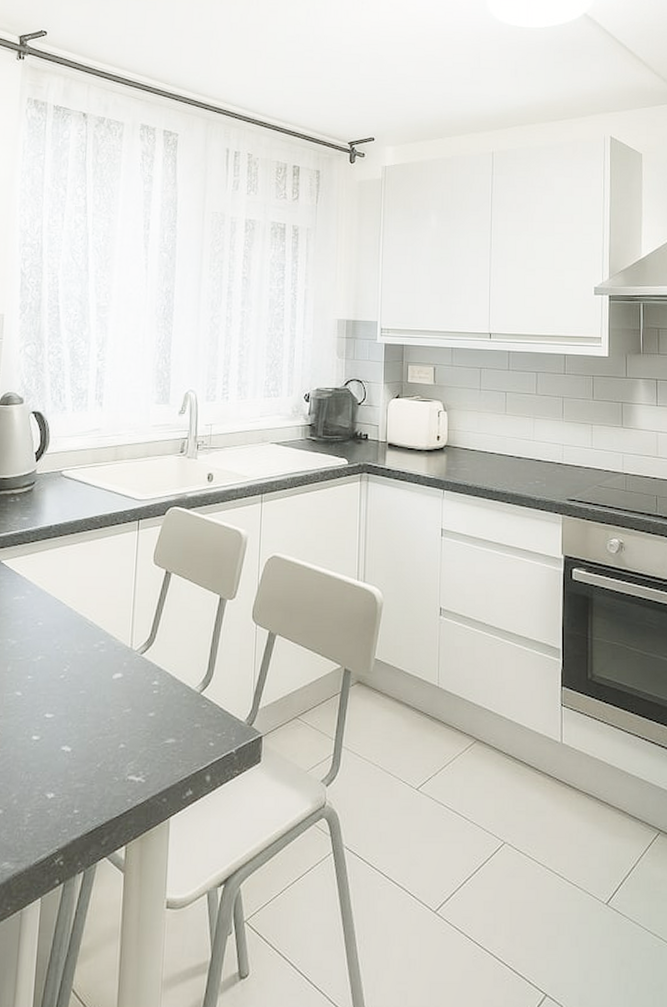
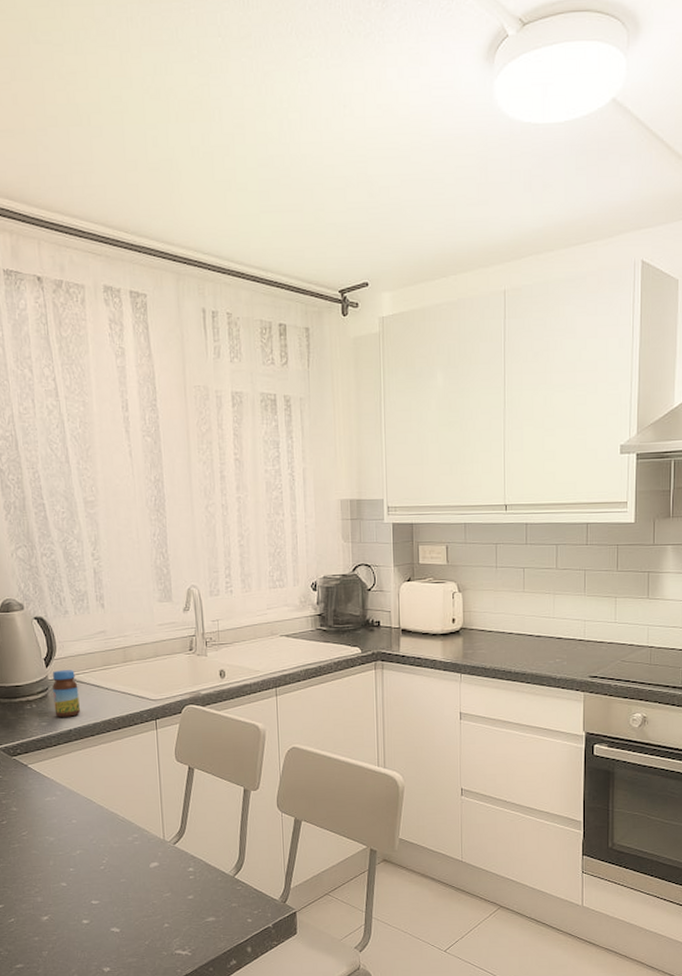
jar: none [37,465,65,513] -> present [52,670,81,717]

